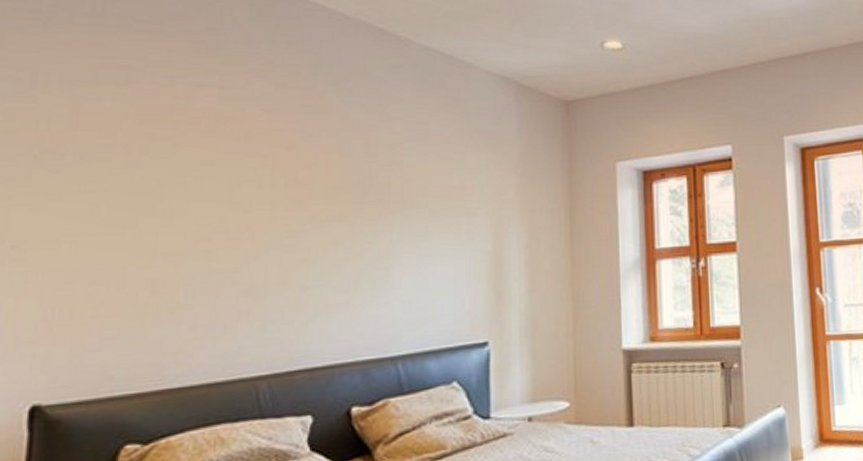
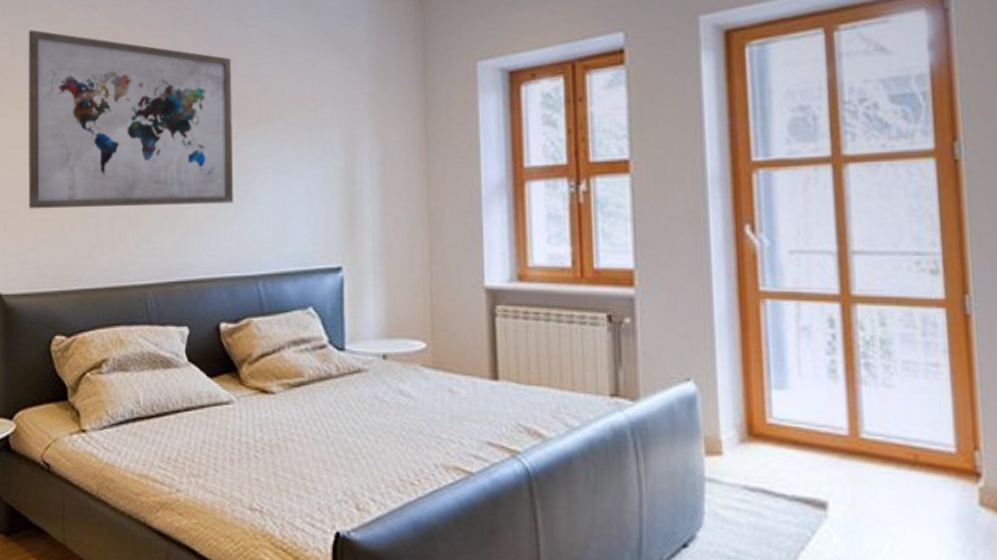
wall art: none [90,104,372,304] -> present [28,29,233,209]

